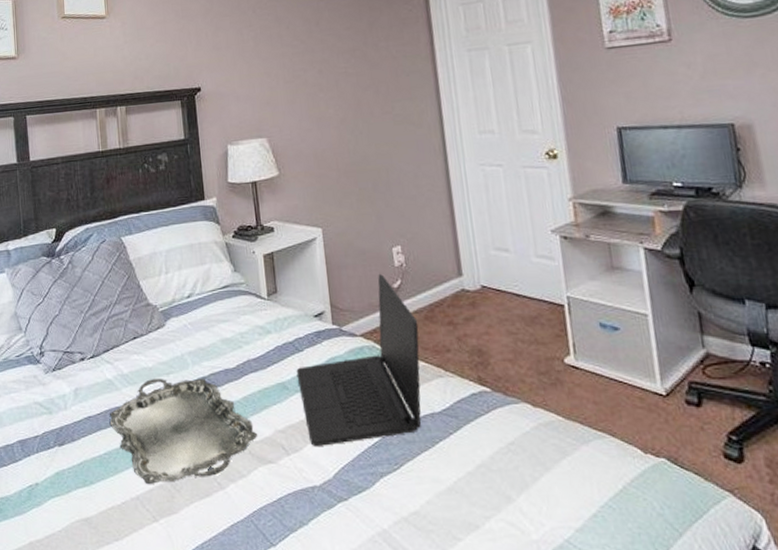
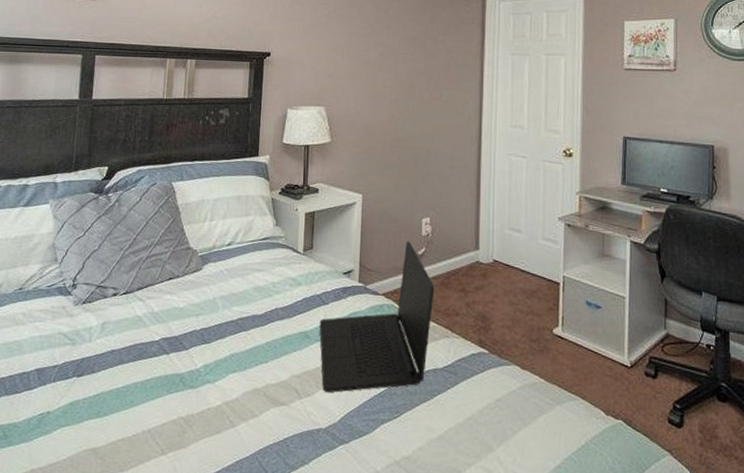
serving tray: present [109,378,258,485] -> none [132,319,275,420]

